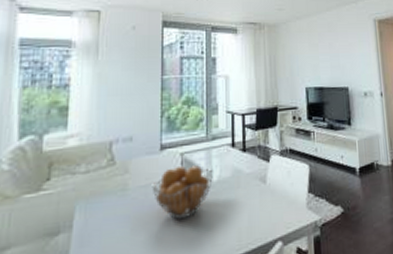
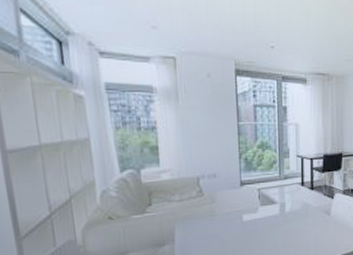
fruit basket: present [152,165,213,220] -> none [235,198,286,239]

